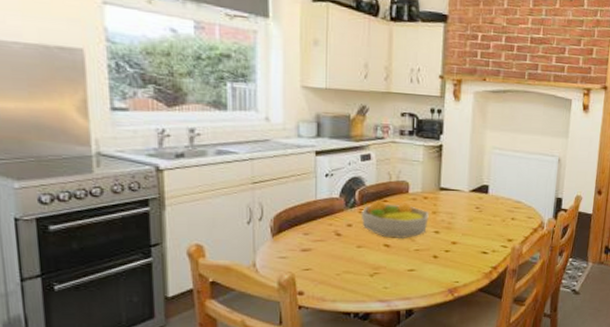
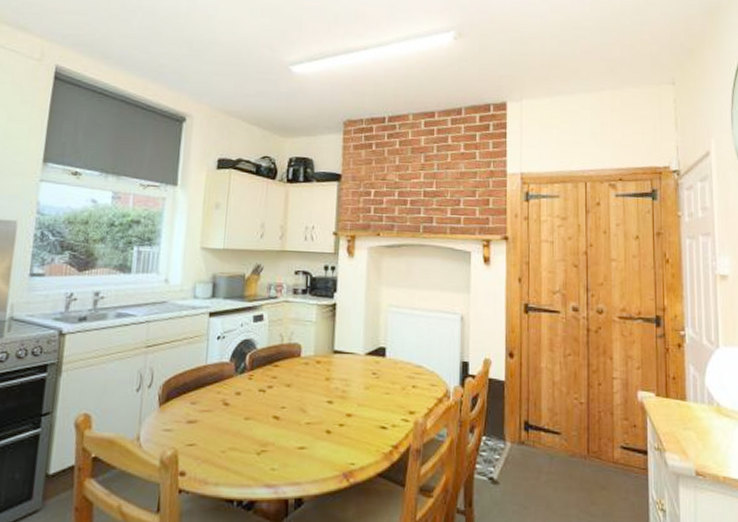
fruit bowl: present [361,199,429,239] -> none [250,364,322,410]

